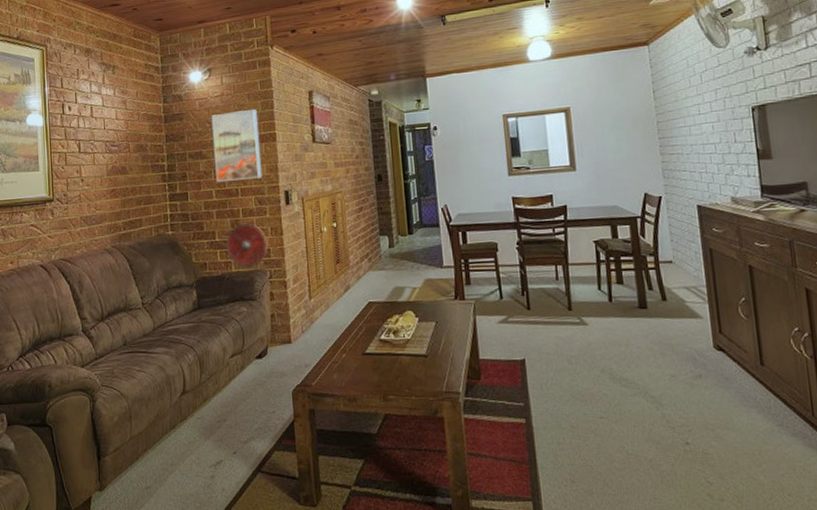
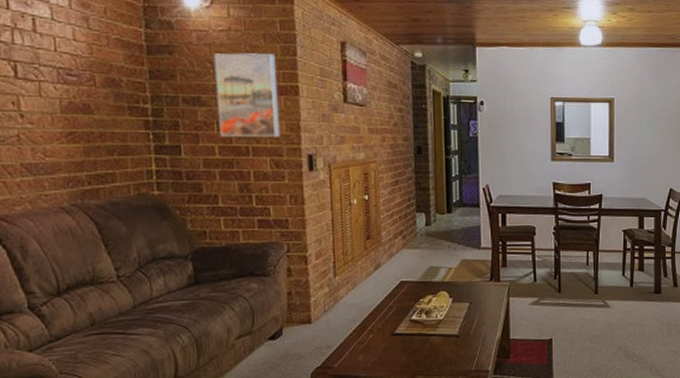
round shield: present [225,223,268,268] -> none [231,188,286,239]

